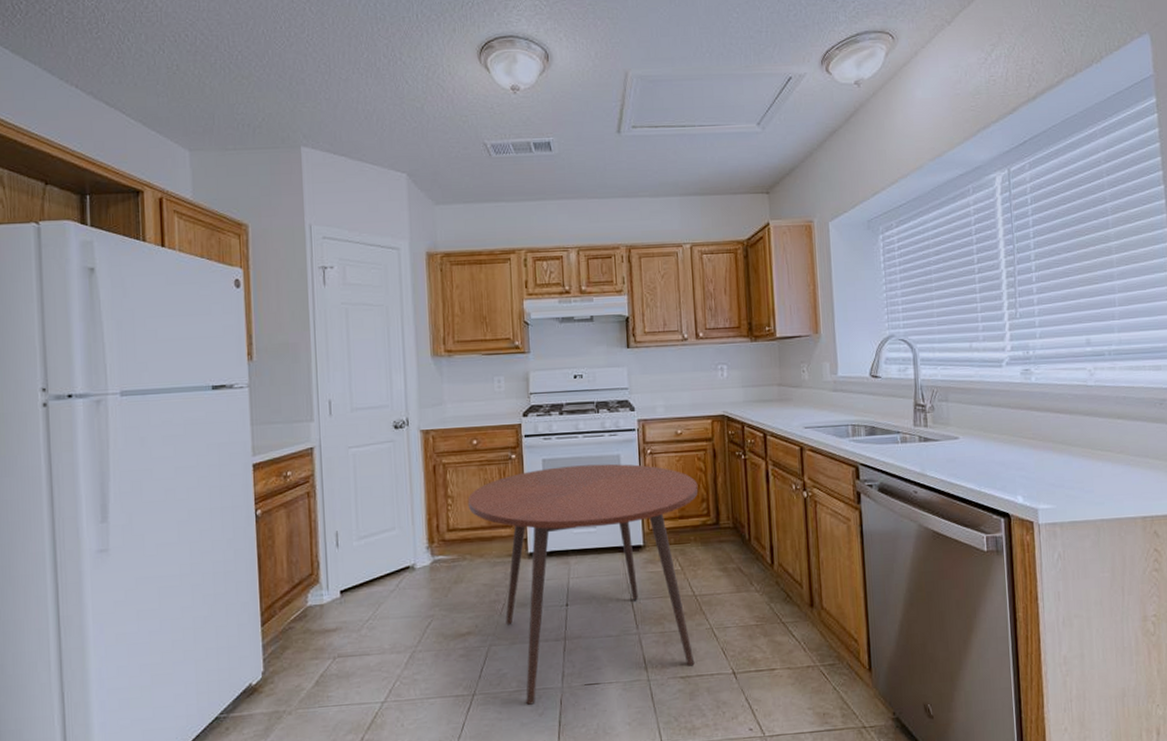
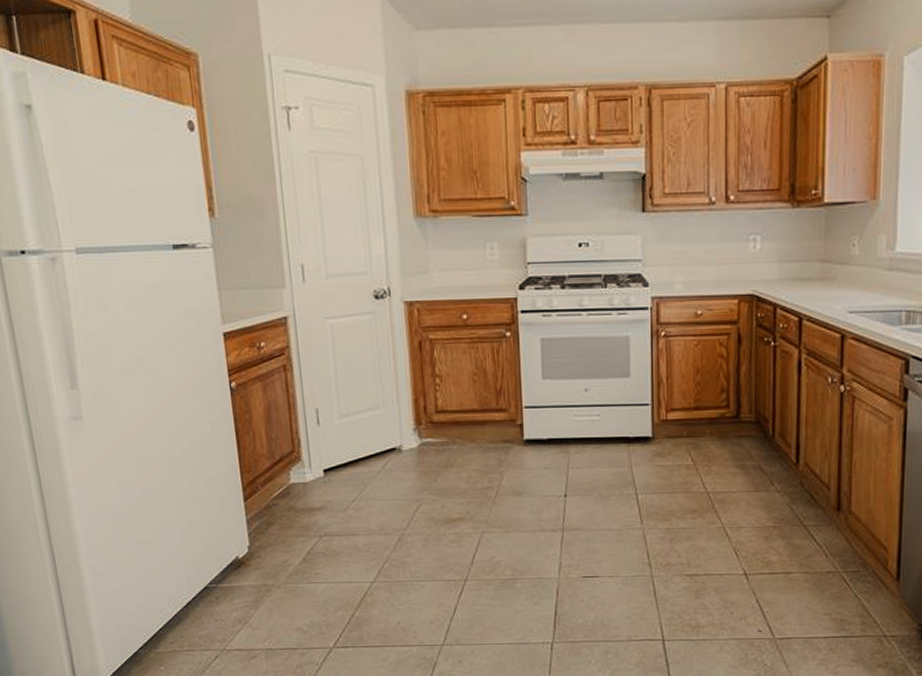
dining table: present [467,464,699,705] -> none [457,346,718,593]

